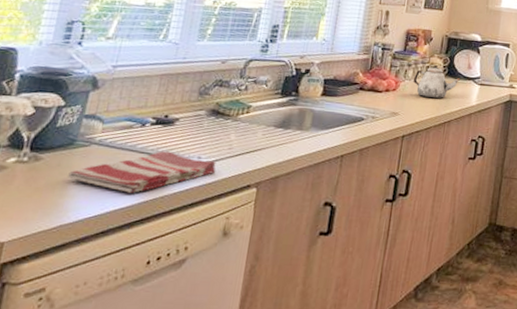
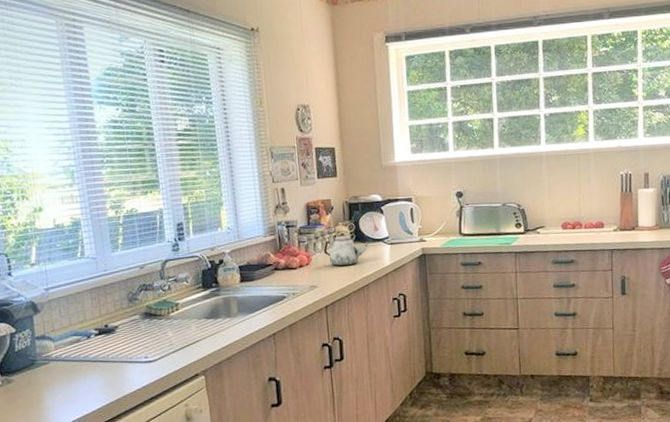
dish towel: present [68,151,216,193] -> none [39,356,165,398]

